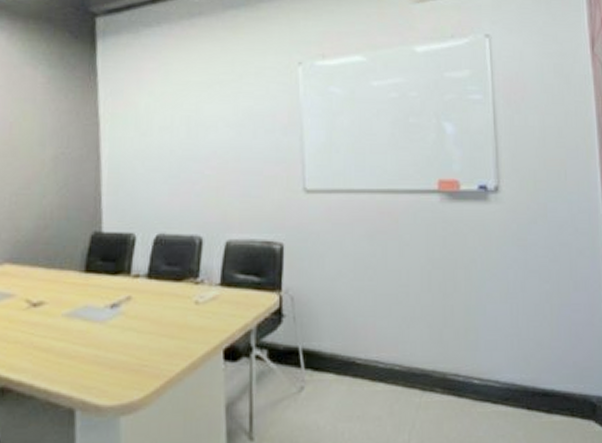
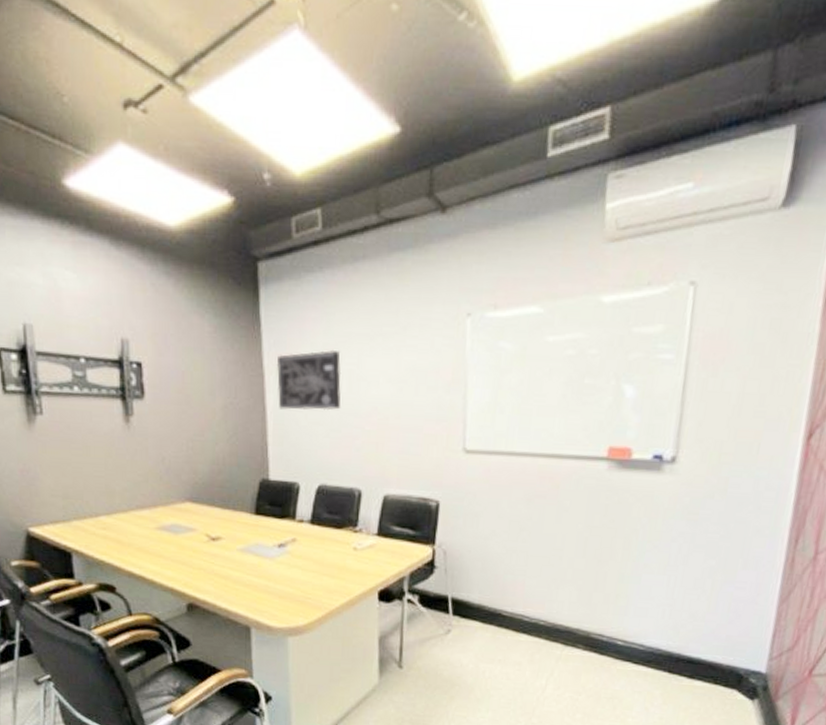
wall art: none [113,97,180,157] -> present [277,349,342,411]

